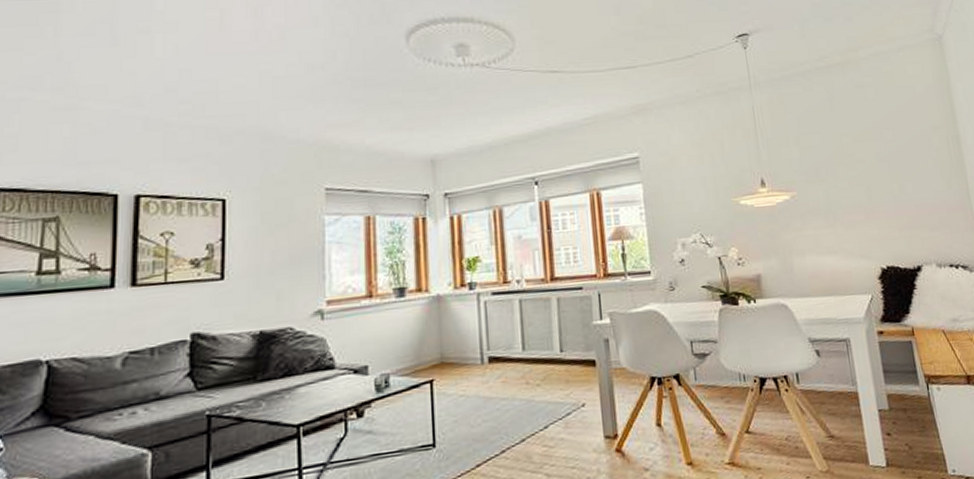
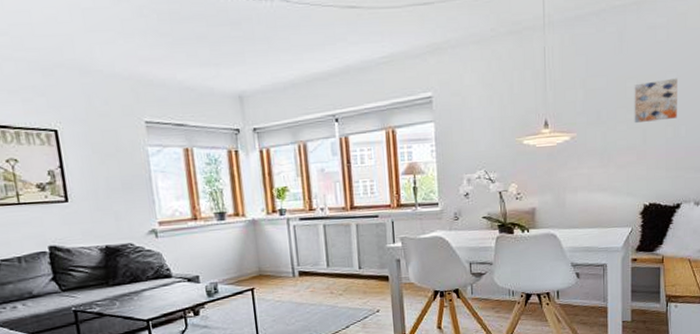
wall art: none [850,134,901,181] -> present [634,78,677,124]

